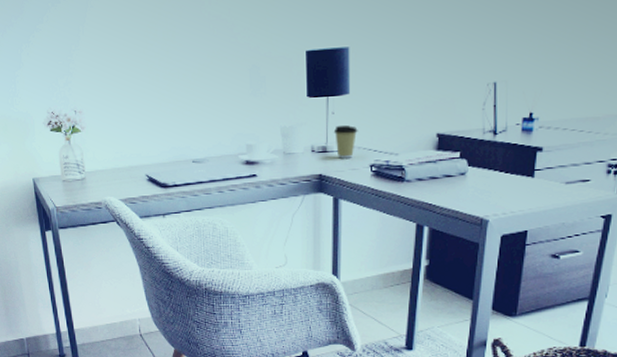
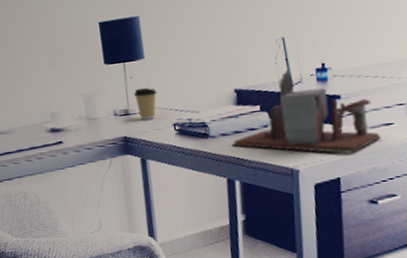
desk organizer: none [427,116,576,207] -> present [232,69,382,154]

